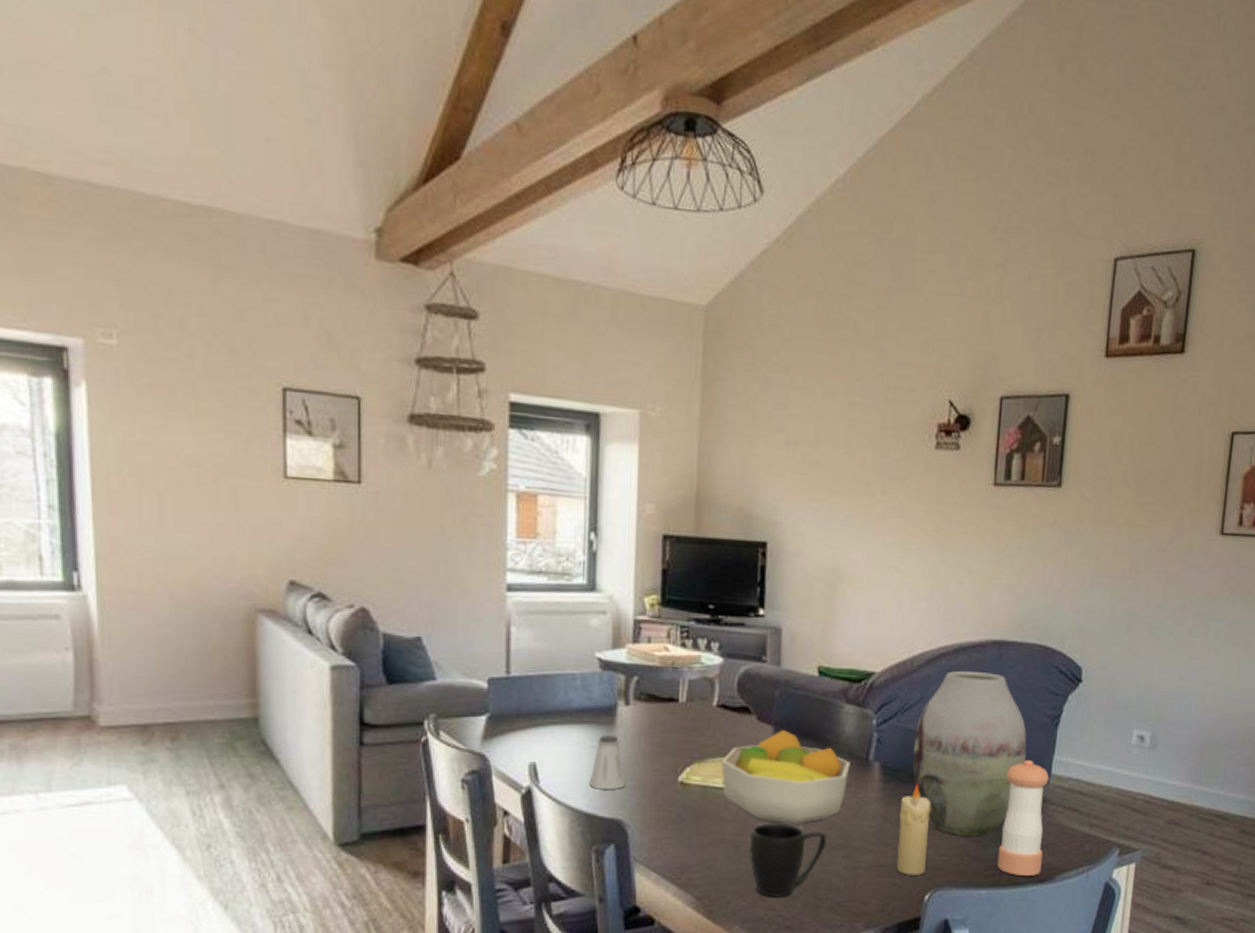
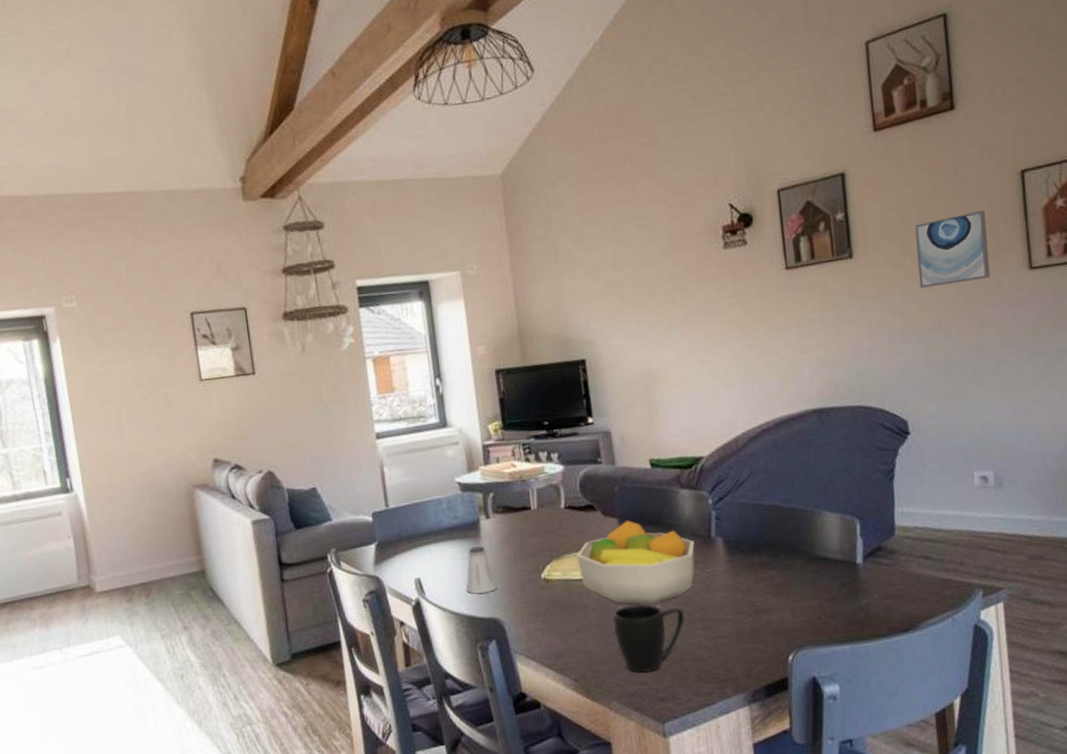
candle: present [896,784,931,875] -> none [748,552,784,639]
vase: present [913,671,1027,837] -> none [751,440,866,596]
pepper shaker: present [997,760,1050,876] -> none [849,515,903,628]
wall art: none [1118,464,1193,536] -> present [914,210,990,289]

